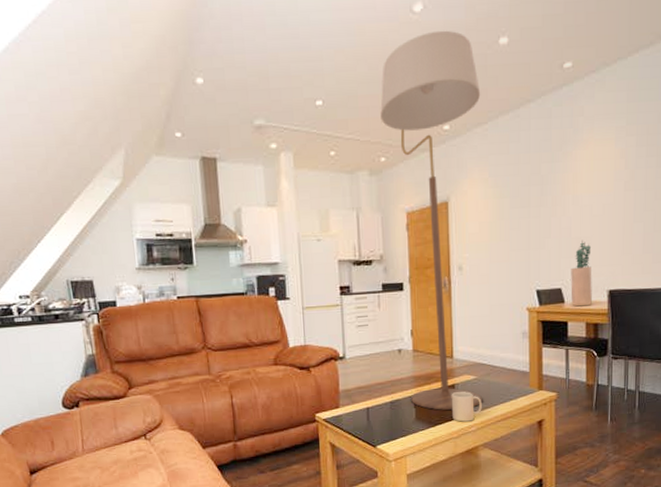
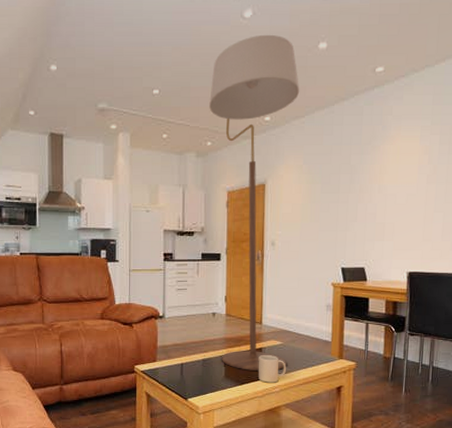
vase: present [571,239,592,307] -> none [373,225,394,285]

